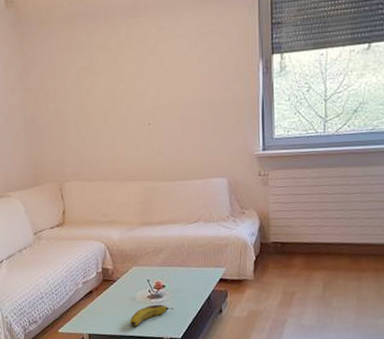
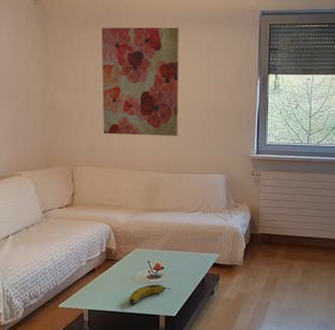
wall art: none [79,12,171,144] -> present [102,27,179,136]

